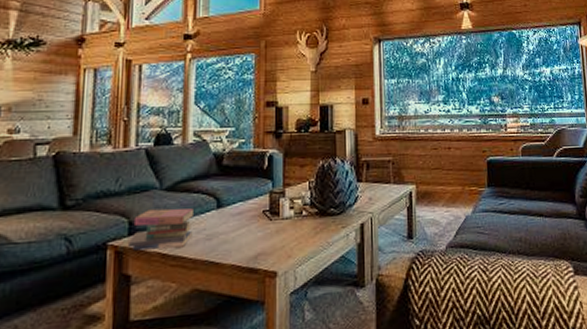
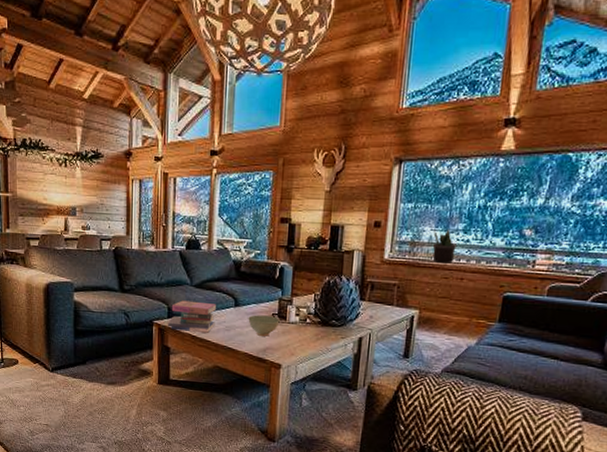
bowl: none [234,213,272,240] -> present [248,315,280,336]
planter: none [418,101,440,136] -> present [432,229,456,264]

